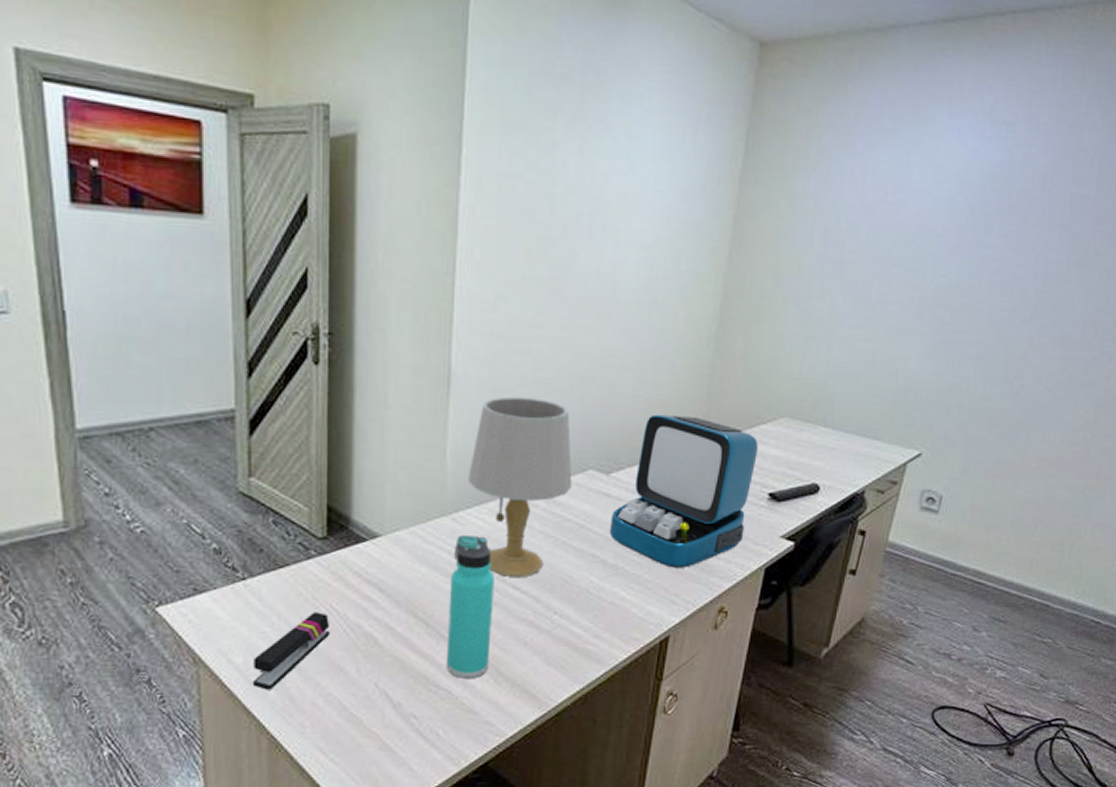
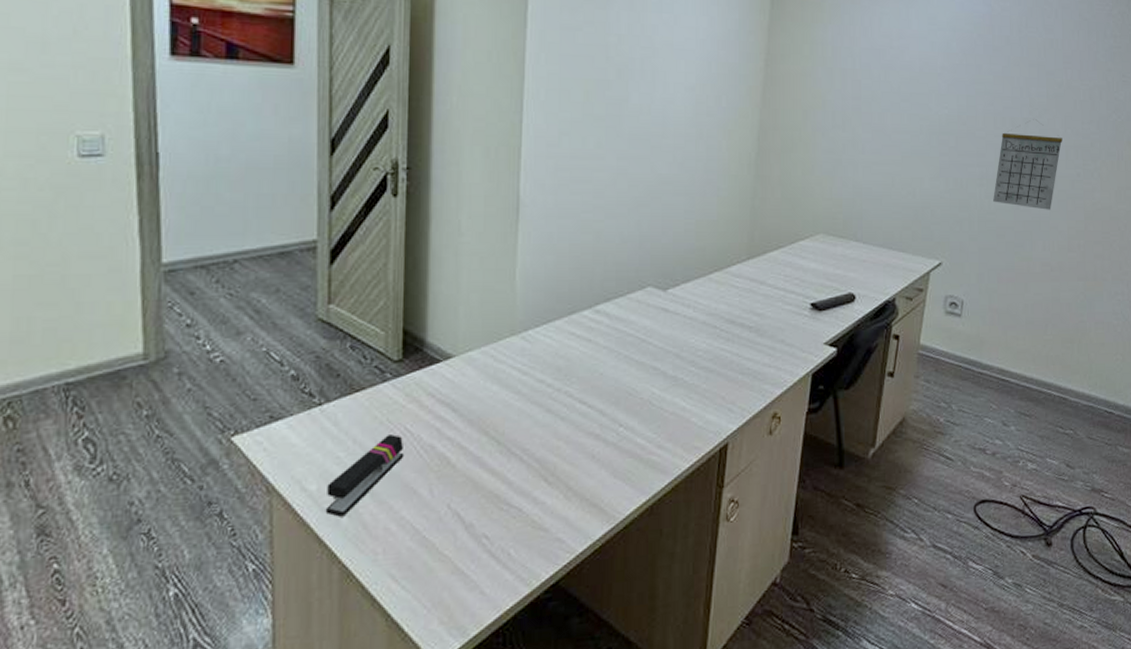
thermos bottle: present [446,534,495,678] -> none [516,352,562,495]
table lamp: present [468,396,572,578] -> none [536,221,633,393]
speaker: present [609,414,758,568] -> none [668,234,798,377]
calendar: none [989,291,1081,397] -> present [993,119,1063,210]

